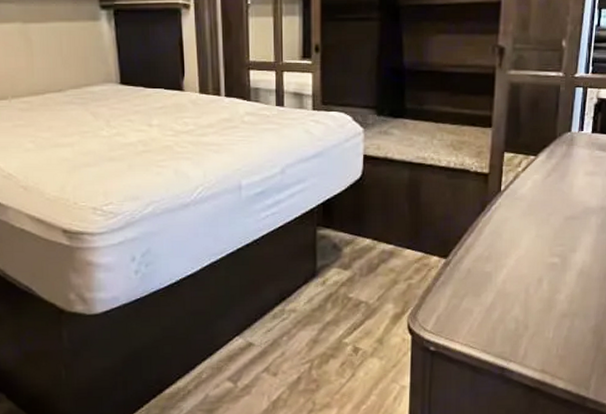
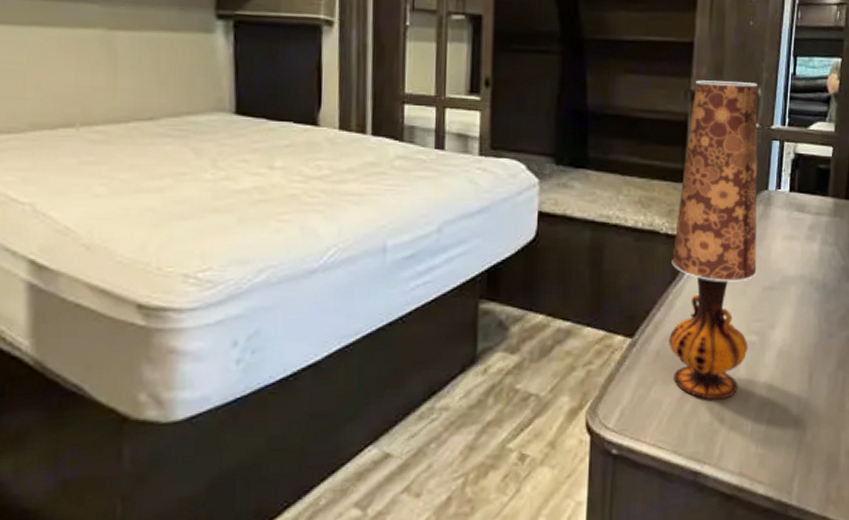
table lamp: none [479,36,563,310] -> present [669,80,758,400]

